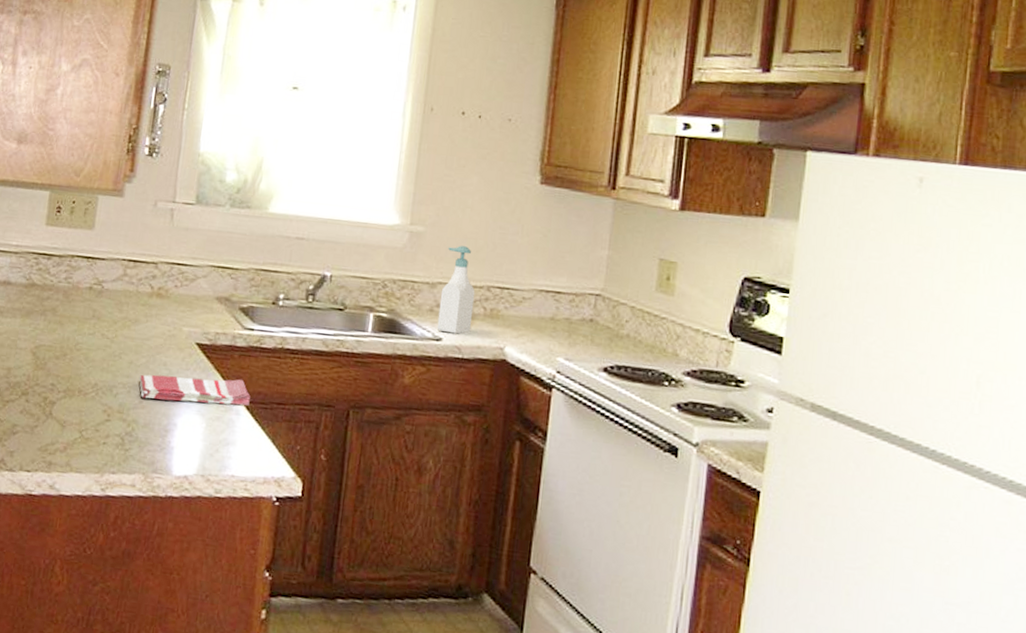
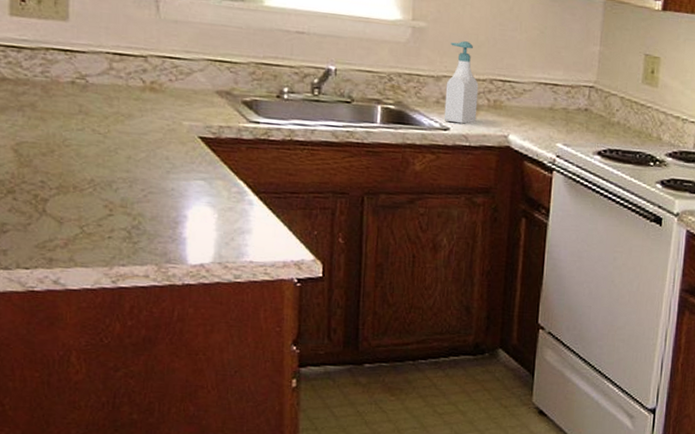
dish towel: present [139,374,250,406] -> none [141,168,262,196]

